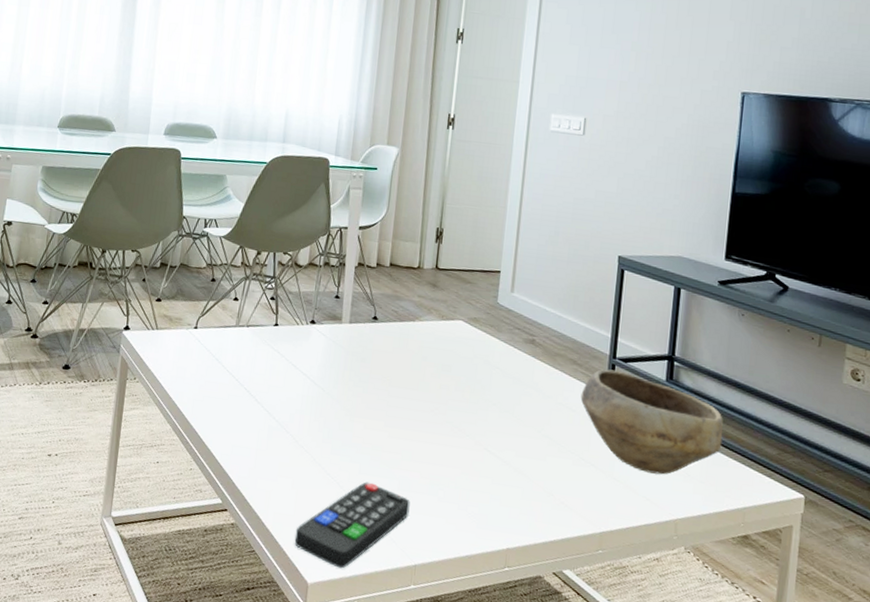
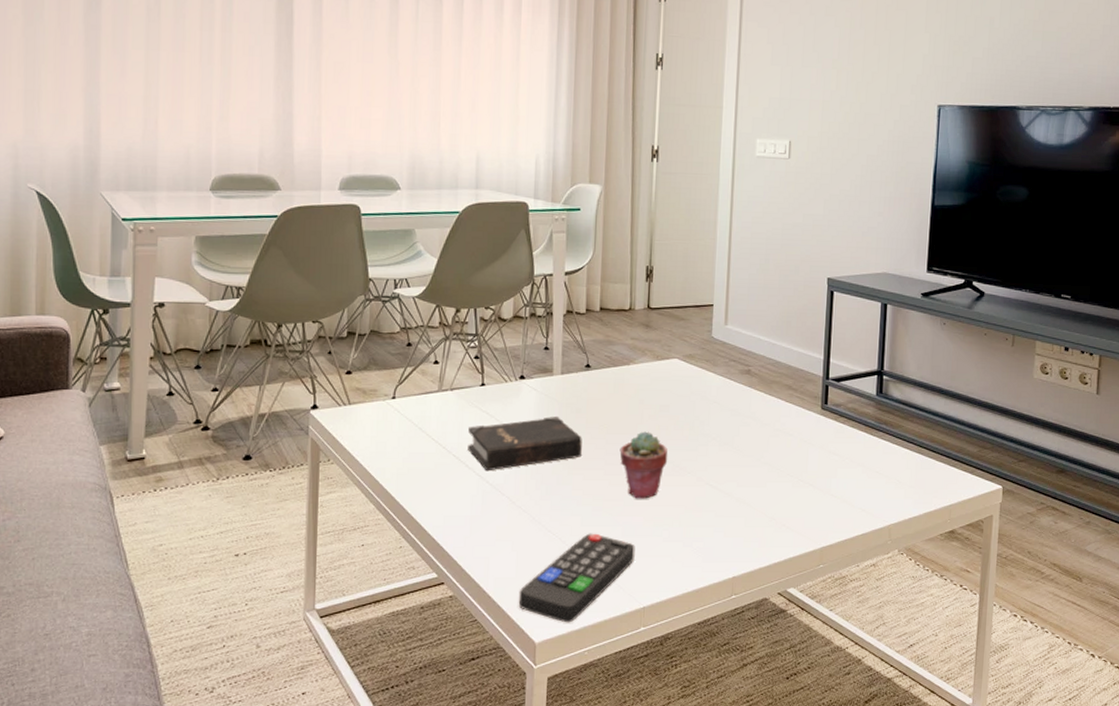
hardback book: none [258,362,365,408] -> present [468,415,582,472]
potted succulent: none [400,388,448,456] -> present [619,431,668,499]
bowl: present [580,369,724,475] -> none [797,390,930,485]

